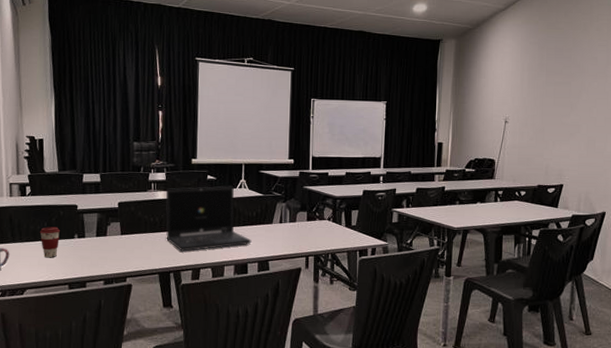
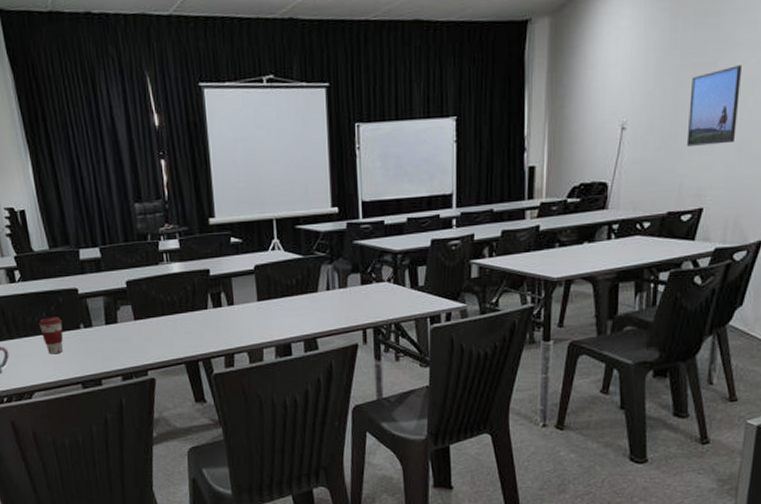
laptop: present [165,186,252,252] -> none [181,248,294,335]
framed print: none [551,86,588,140] -> present [686,65,743,146]

